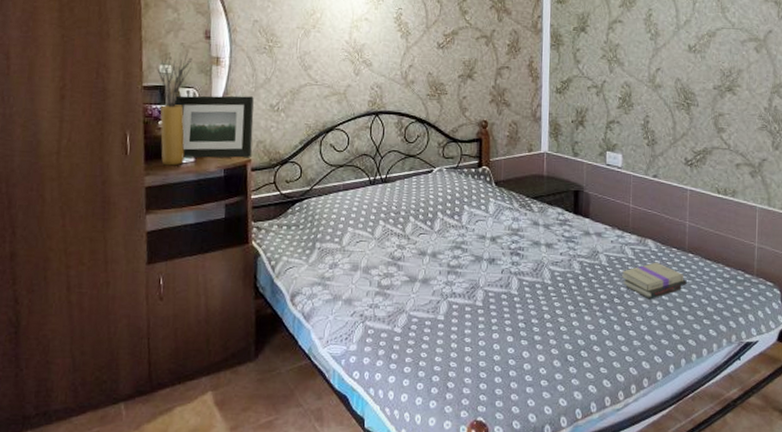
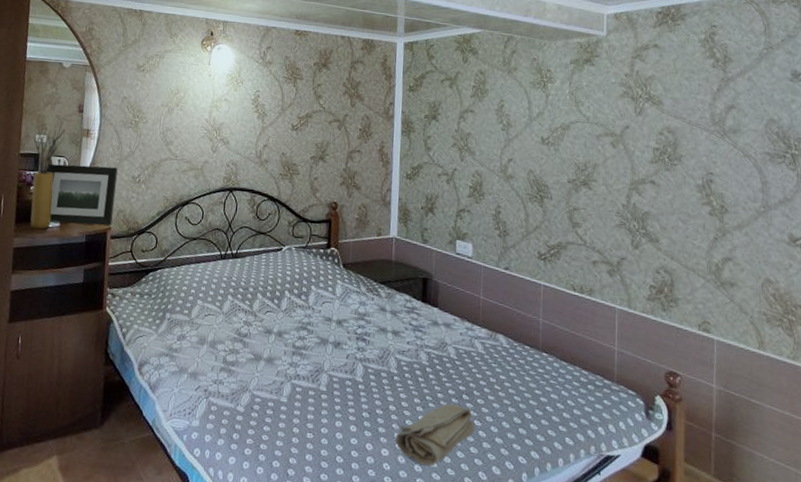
towel: none [551,307,626,367] -> present [395,403,475,467]
books: present [622,262,687,299] -> none [471,359,541,399]

